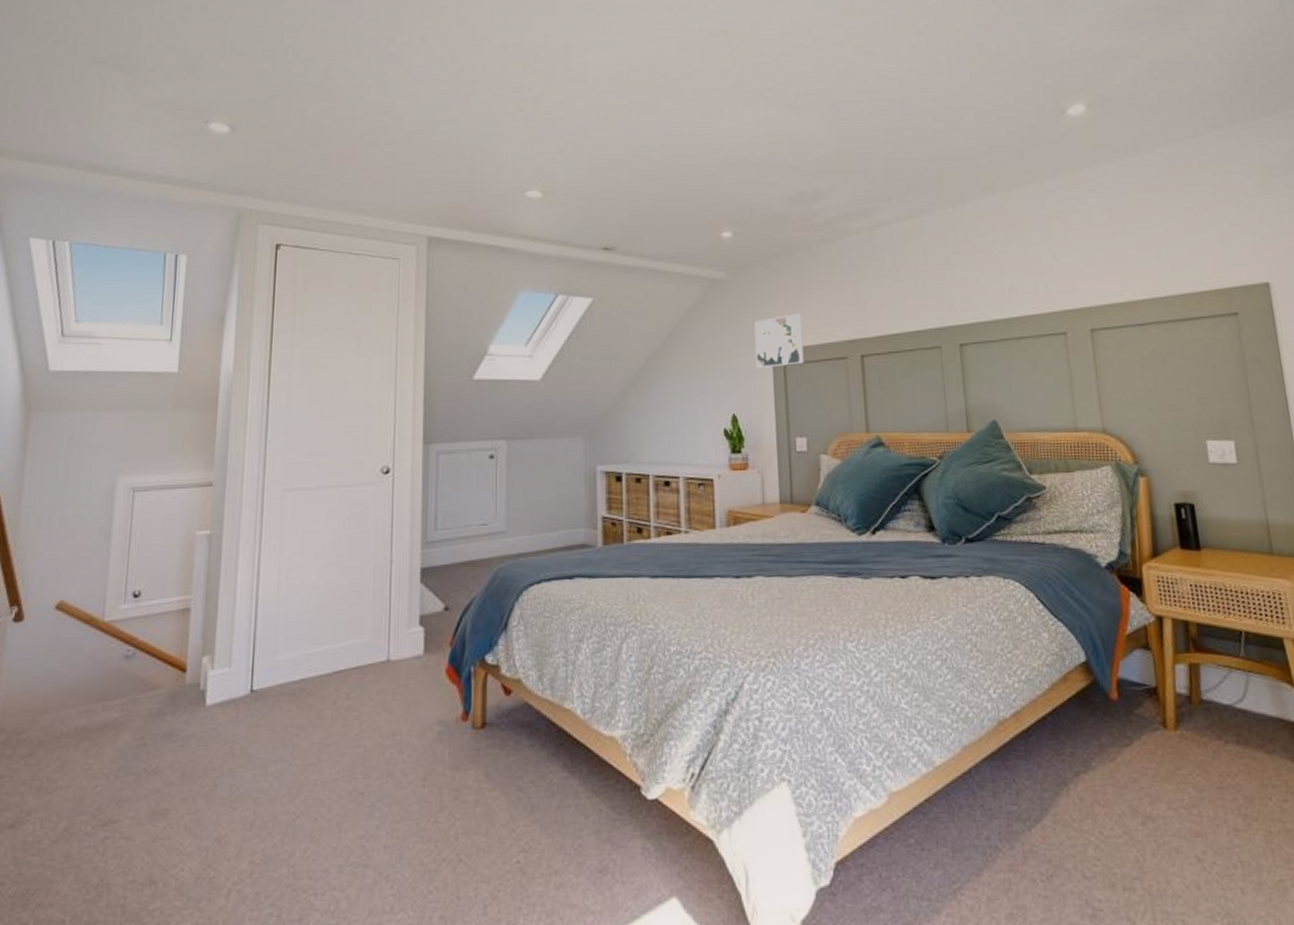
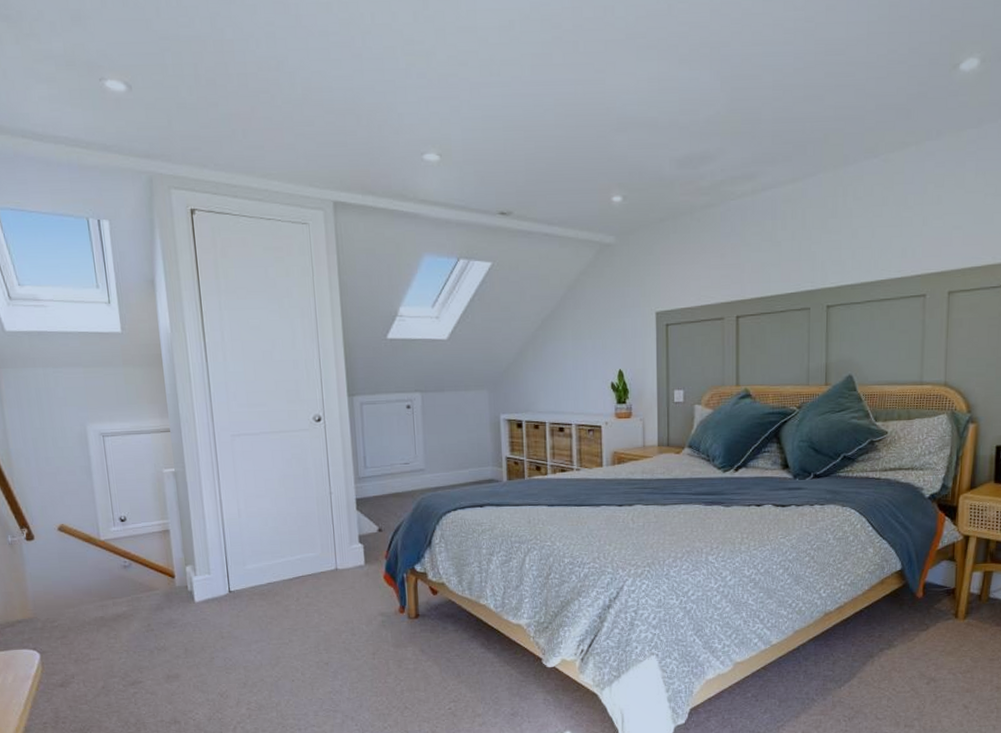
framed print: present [754,313,804,368] -> none [640,277,685,328]

